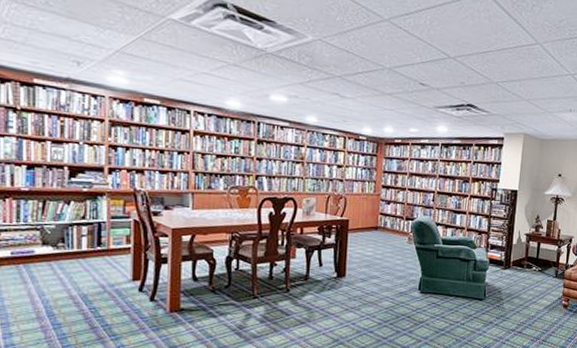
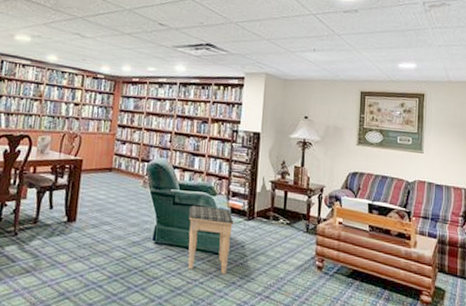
footstool: none [450,257,492,316] -> present [188,205,234,275]

